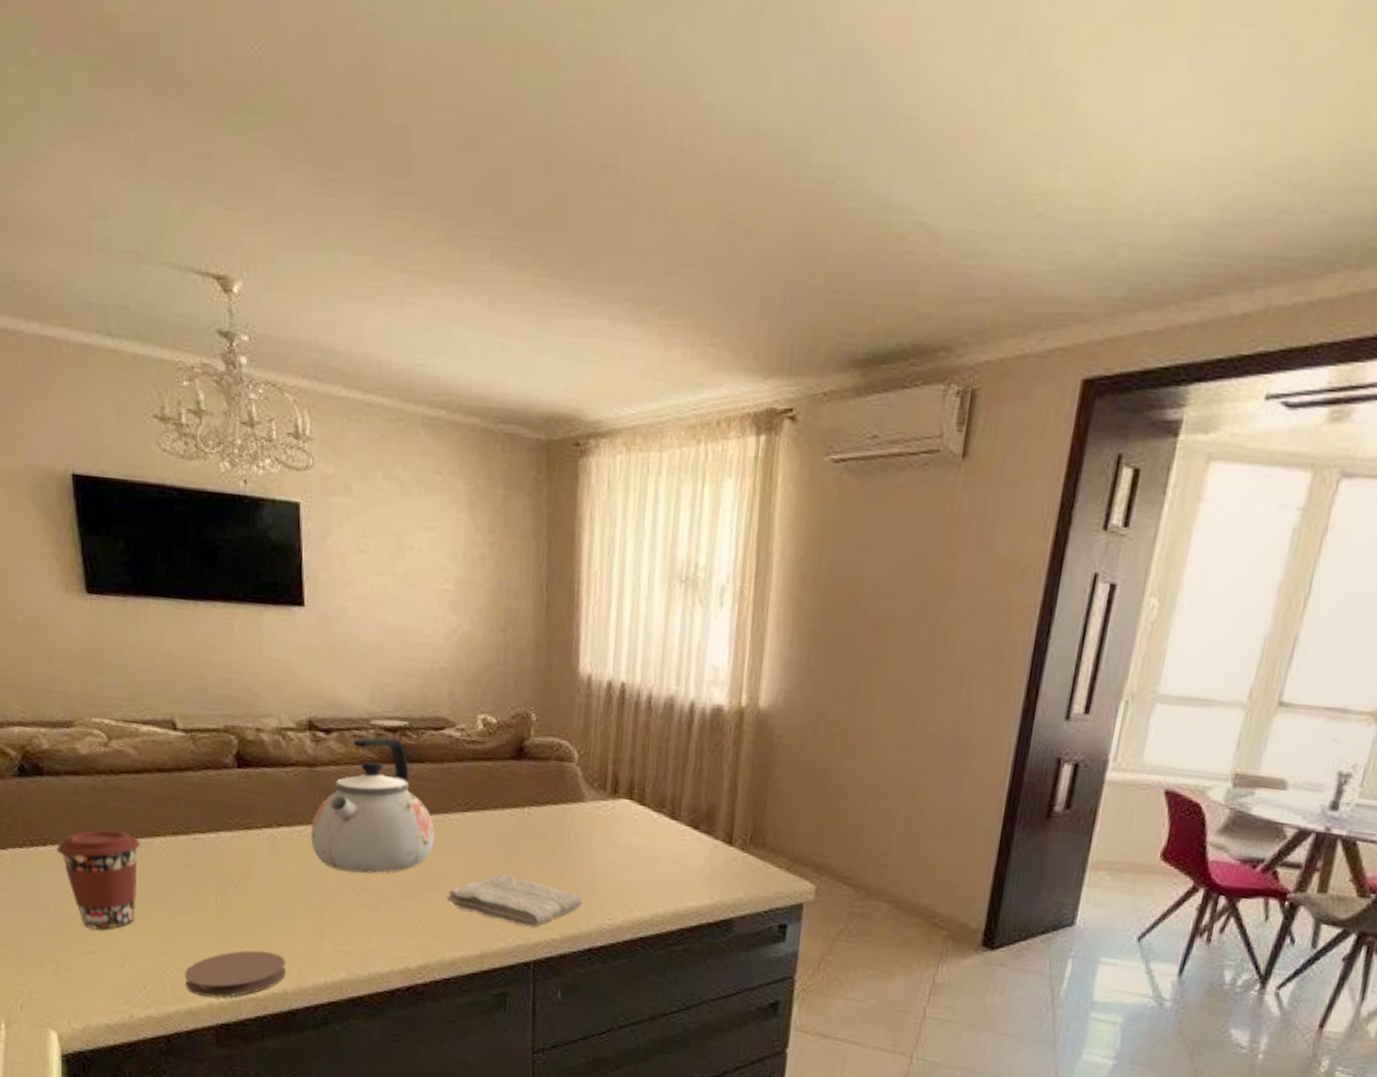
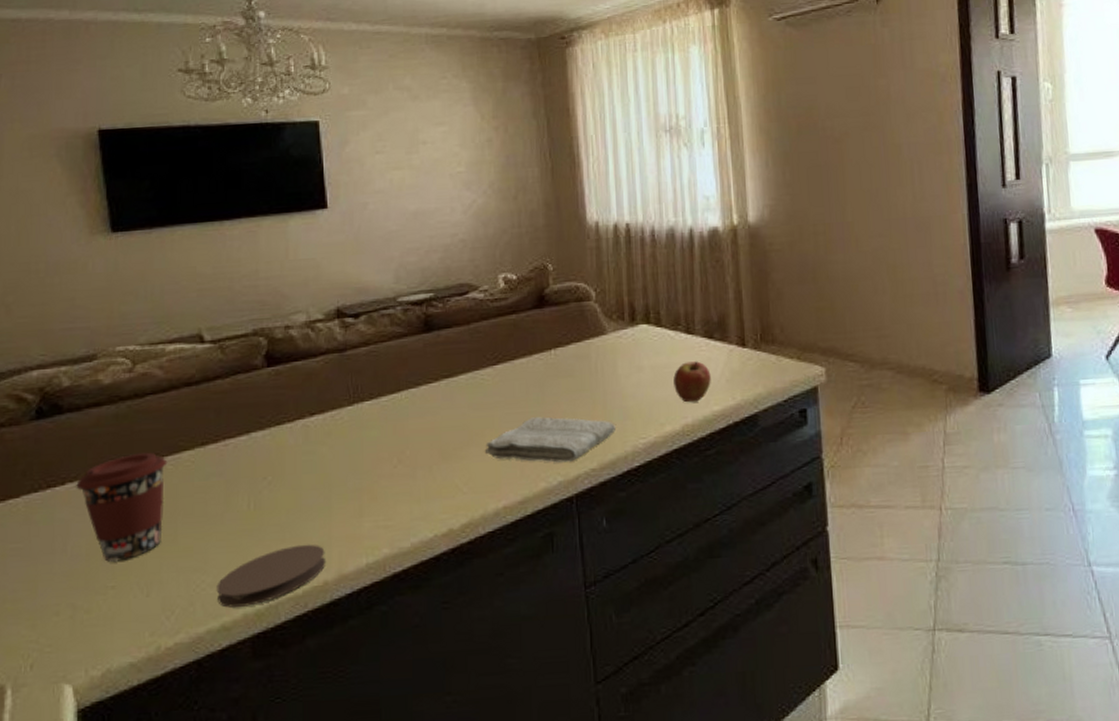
kettle: present [311,737,435,874] -> none [344,310,467,446]
fruit: none [649,849,690,894] -> present [673,361,711,403]

